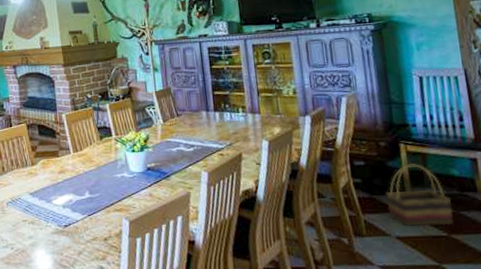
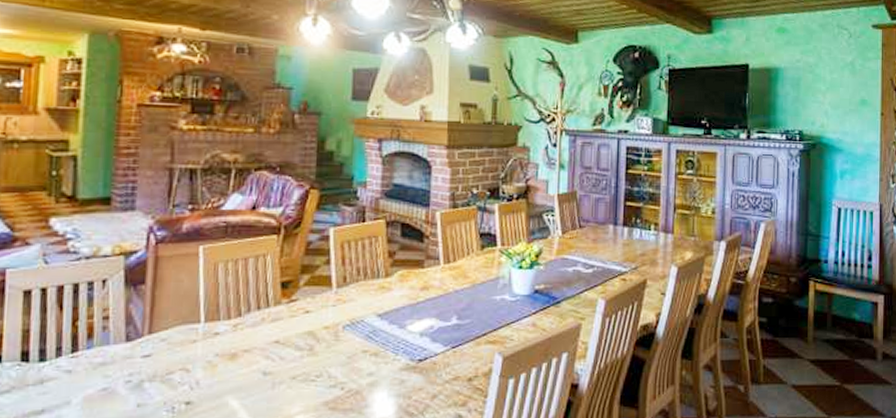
basket: present [385,163,454,226] -> none [788,303,849,374]

